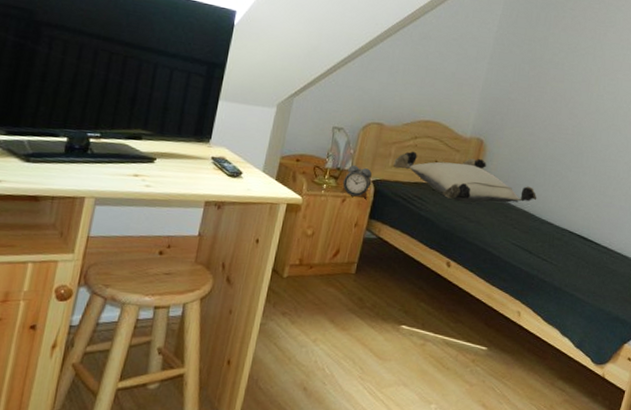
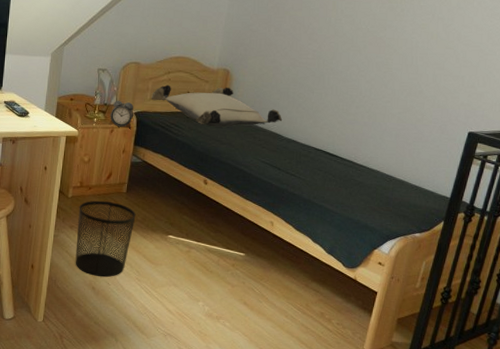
waste bin: none [284,282,365,375] -> present [75,200,136,277]

